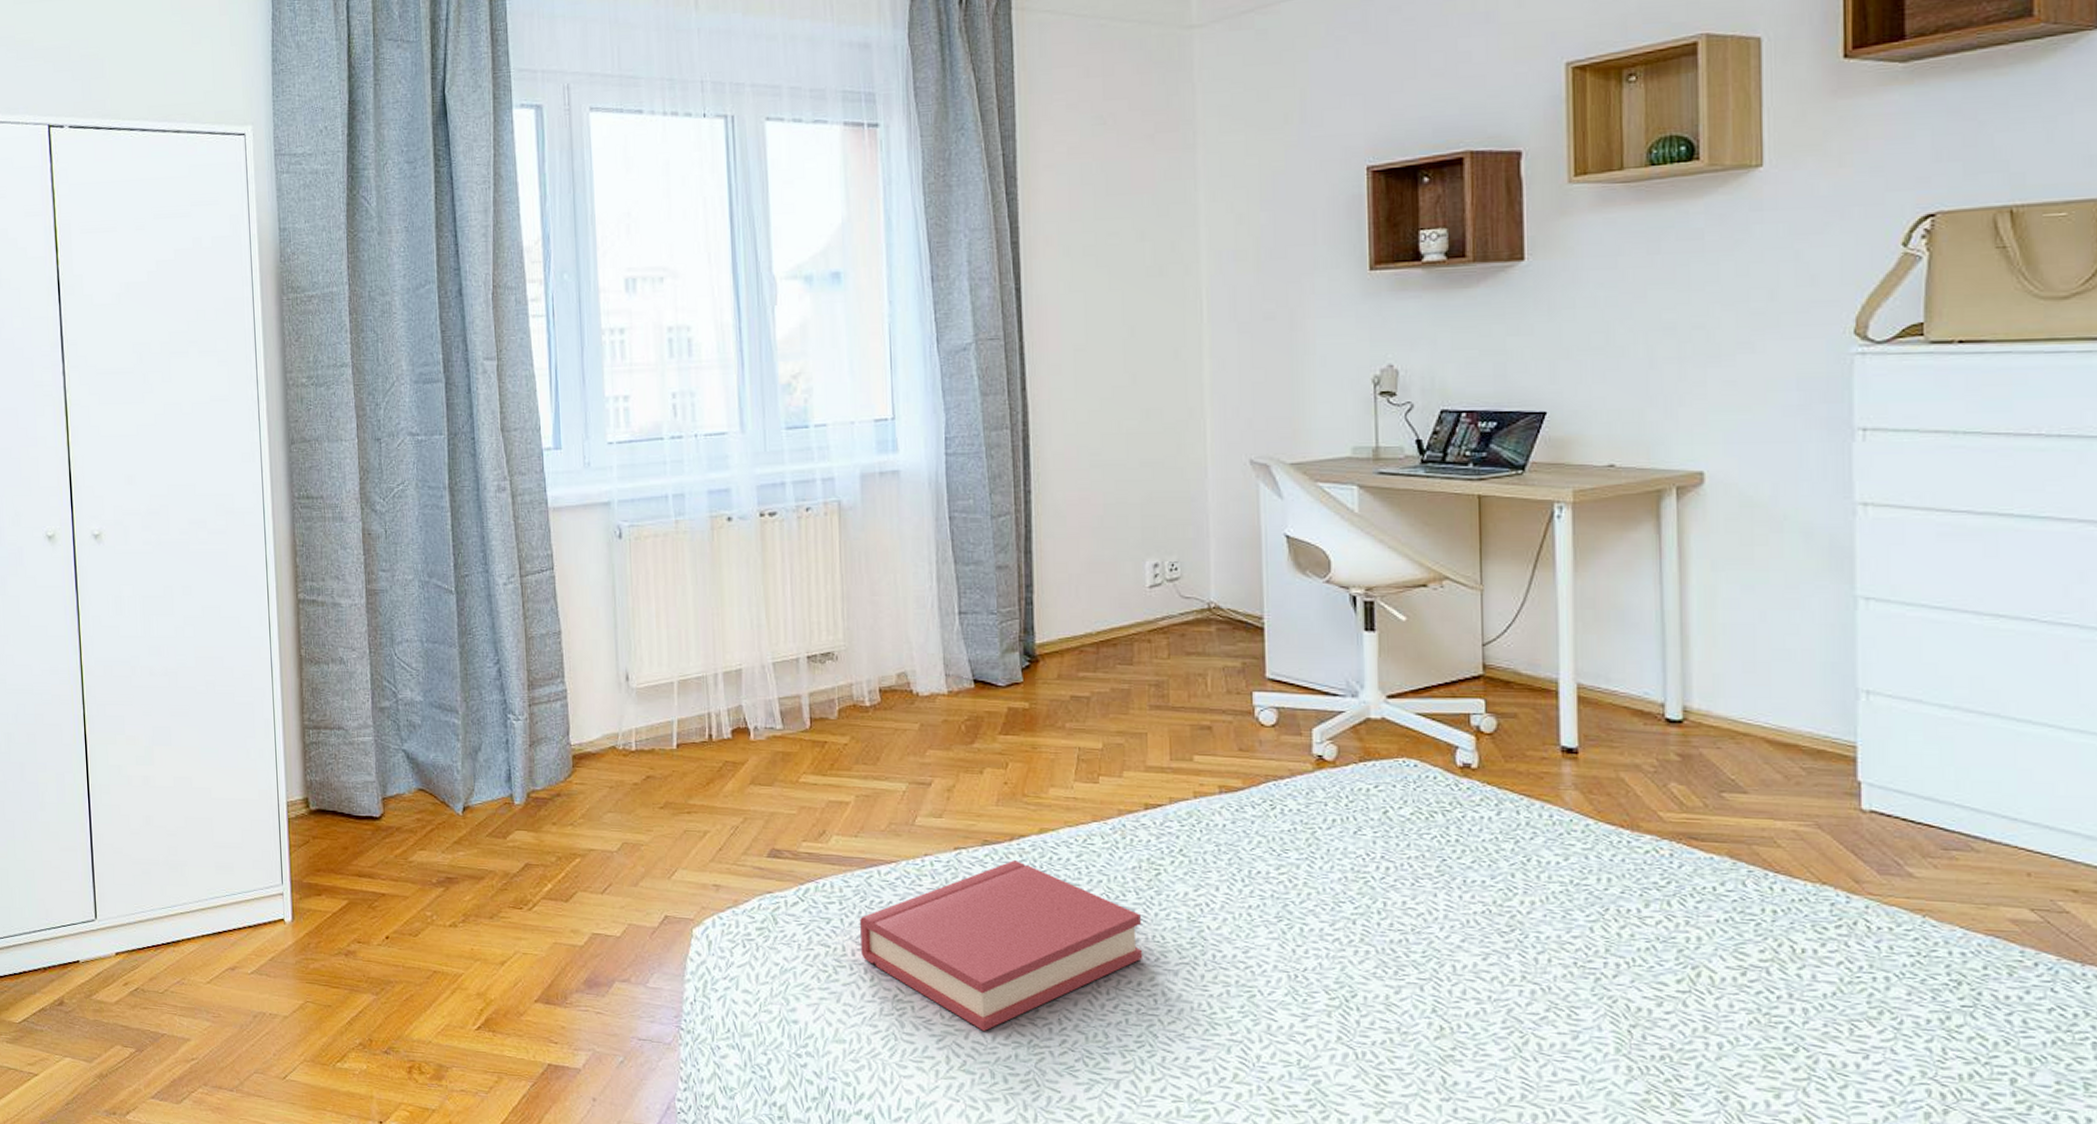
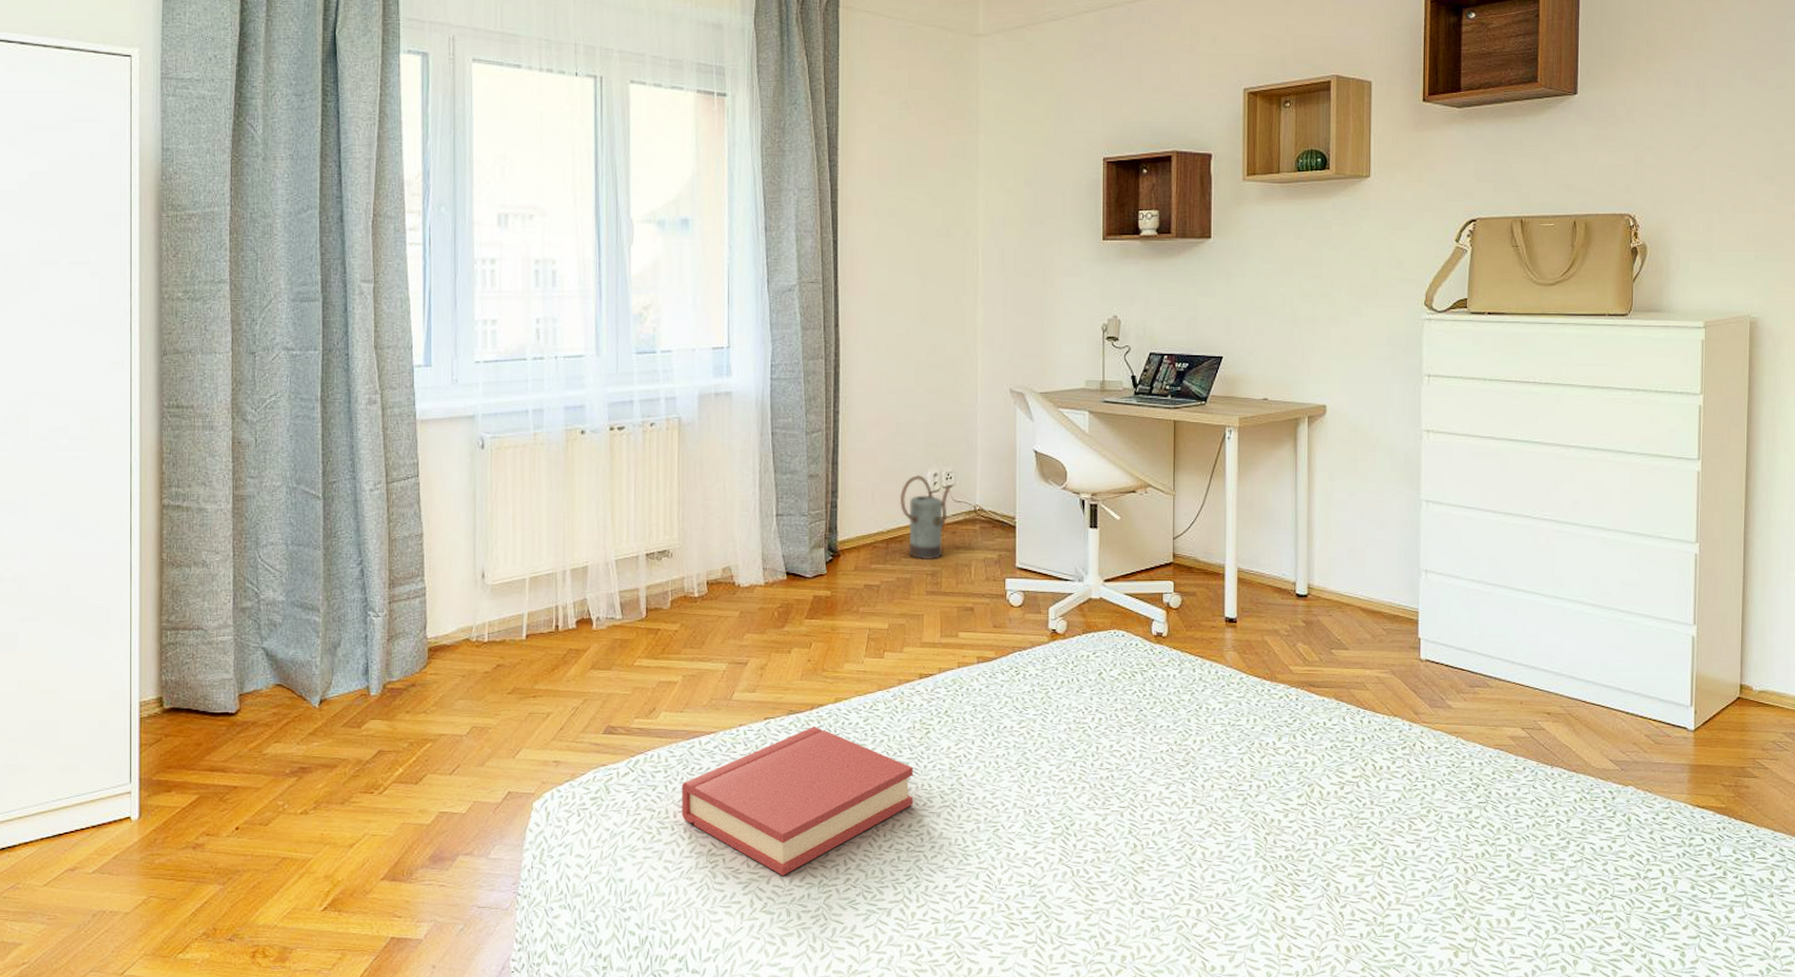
watering can: none [1110,565,1177,668] -> present [899,474,951,561]

